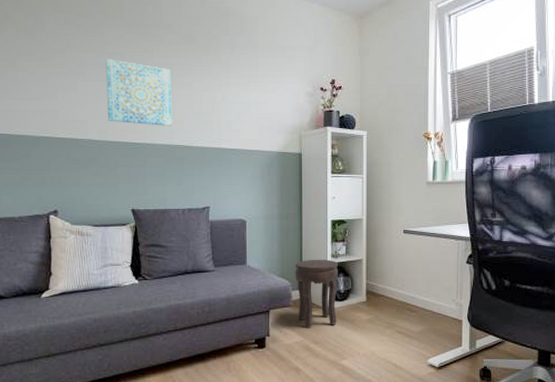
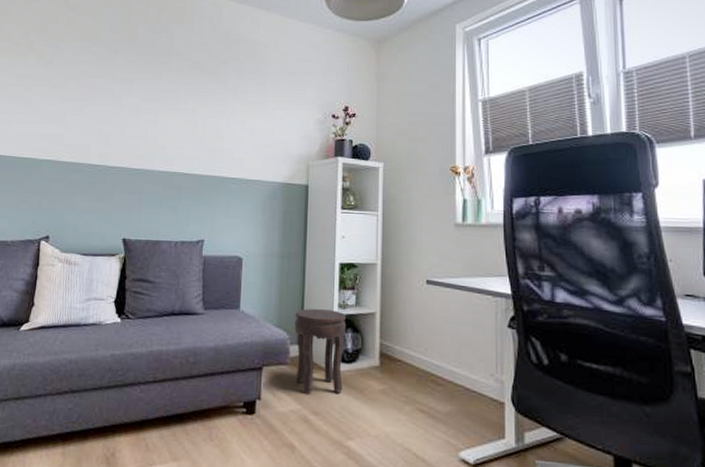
wall art: present [105,59,172,126] -> none [110,85,177,152]

